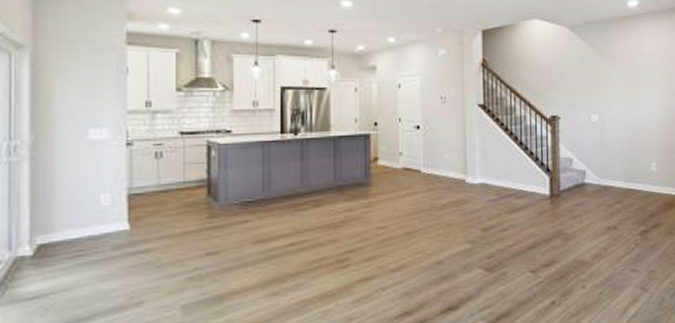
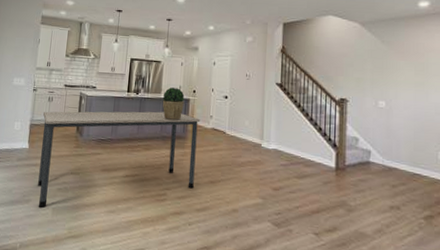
dining table: none [149,153,387,310] -> present [38,111,201,209]
potted plant: none [332,121,363,164] -> present [162,87,185,120]

